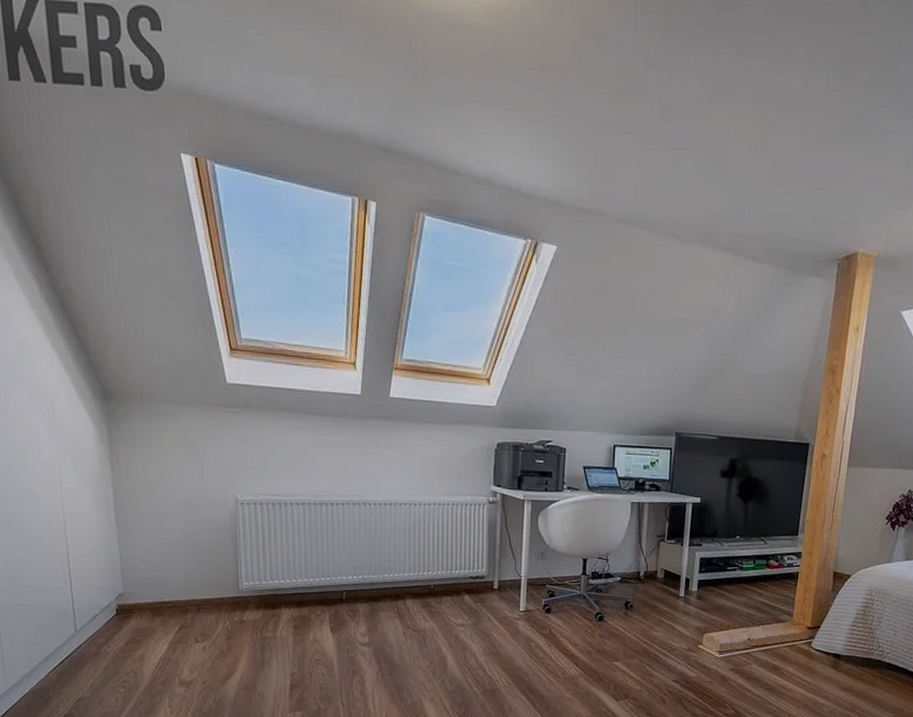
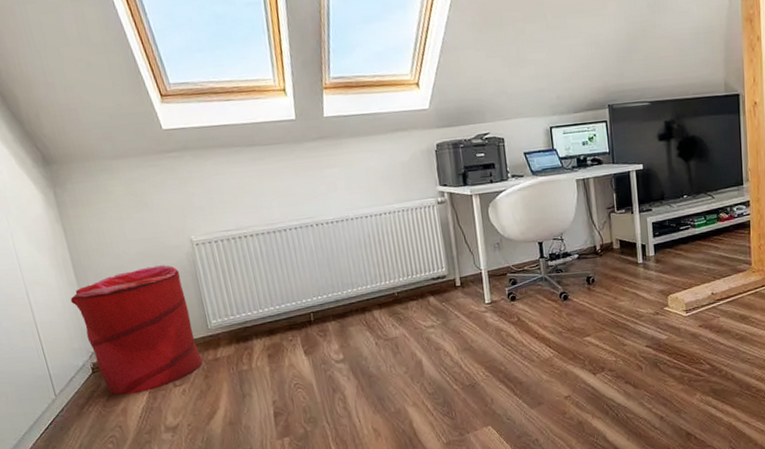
laundry hamper: none [106,518,228,642] -> present [70,265,203,395]

